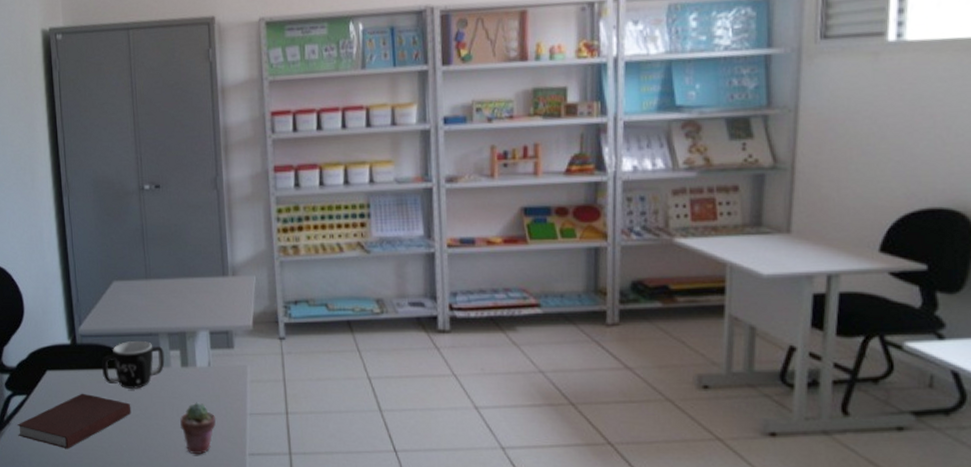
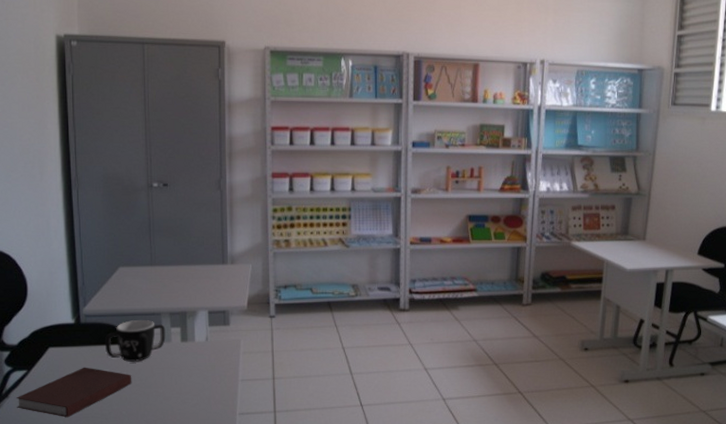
potted succulent: present [180,402,216,454] -> none [178,372,211,416]

